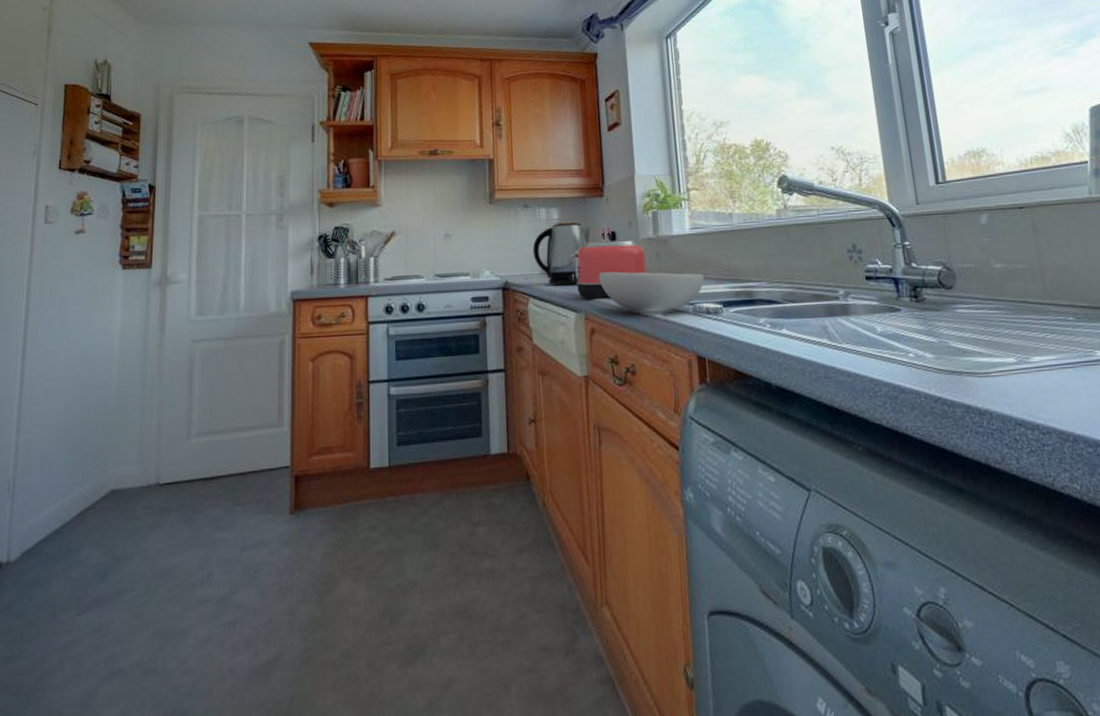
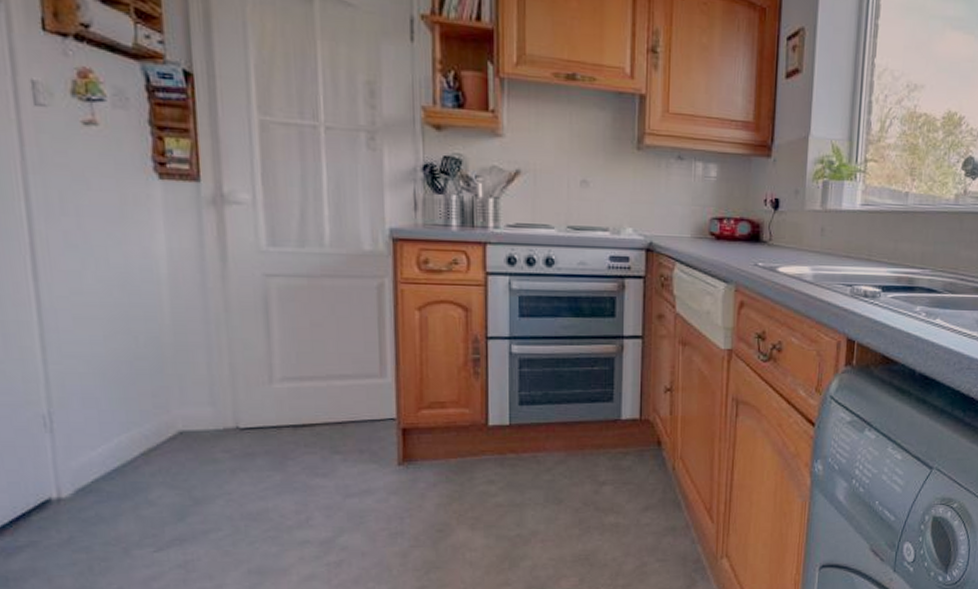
kettle: present [532,222,591,286] -> none [683,181,752,253]
toaster: present [569,240,647,300] -> none [723,207,810,271]
bowl: present [598,271,705,312] -> none [754,242,868,290]

